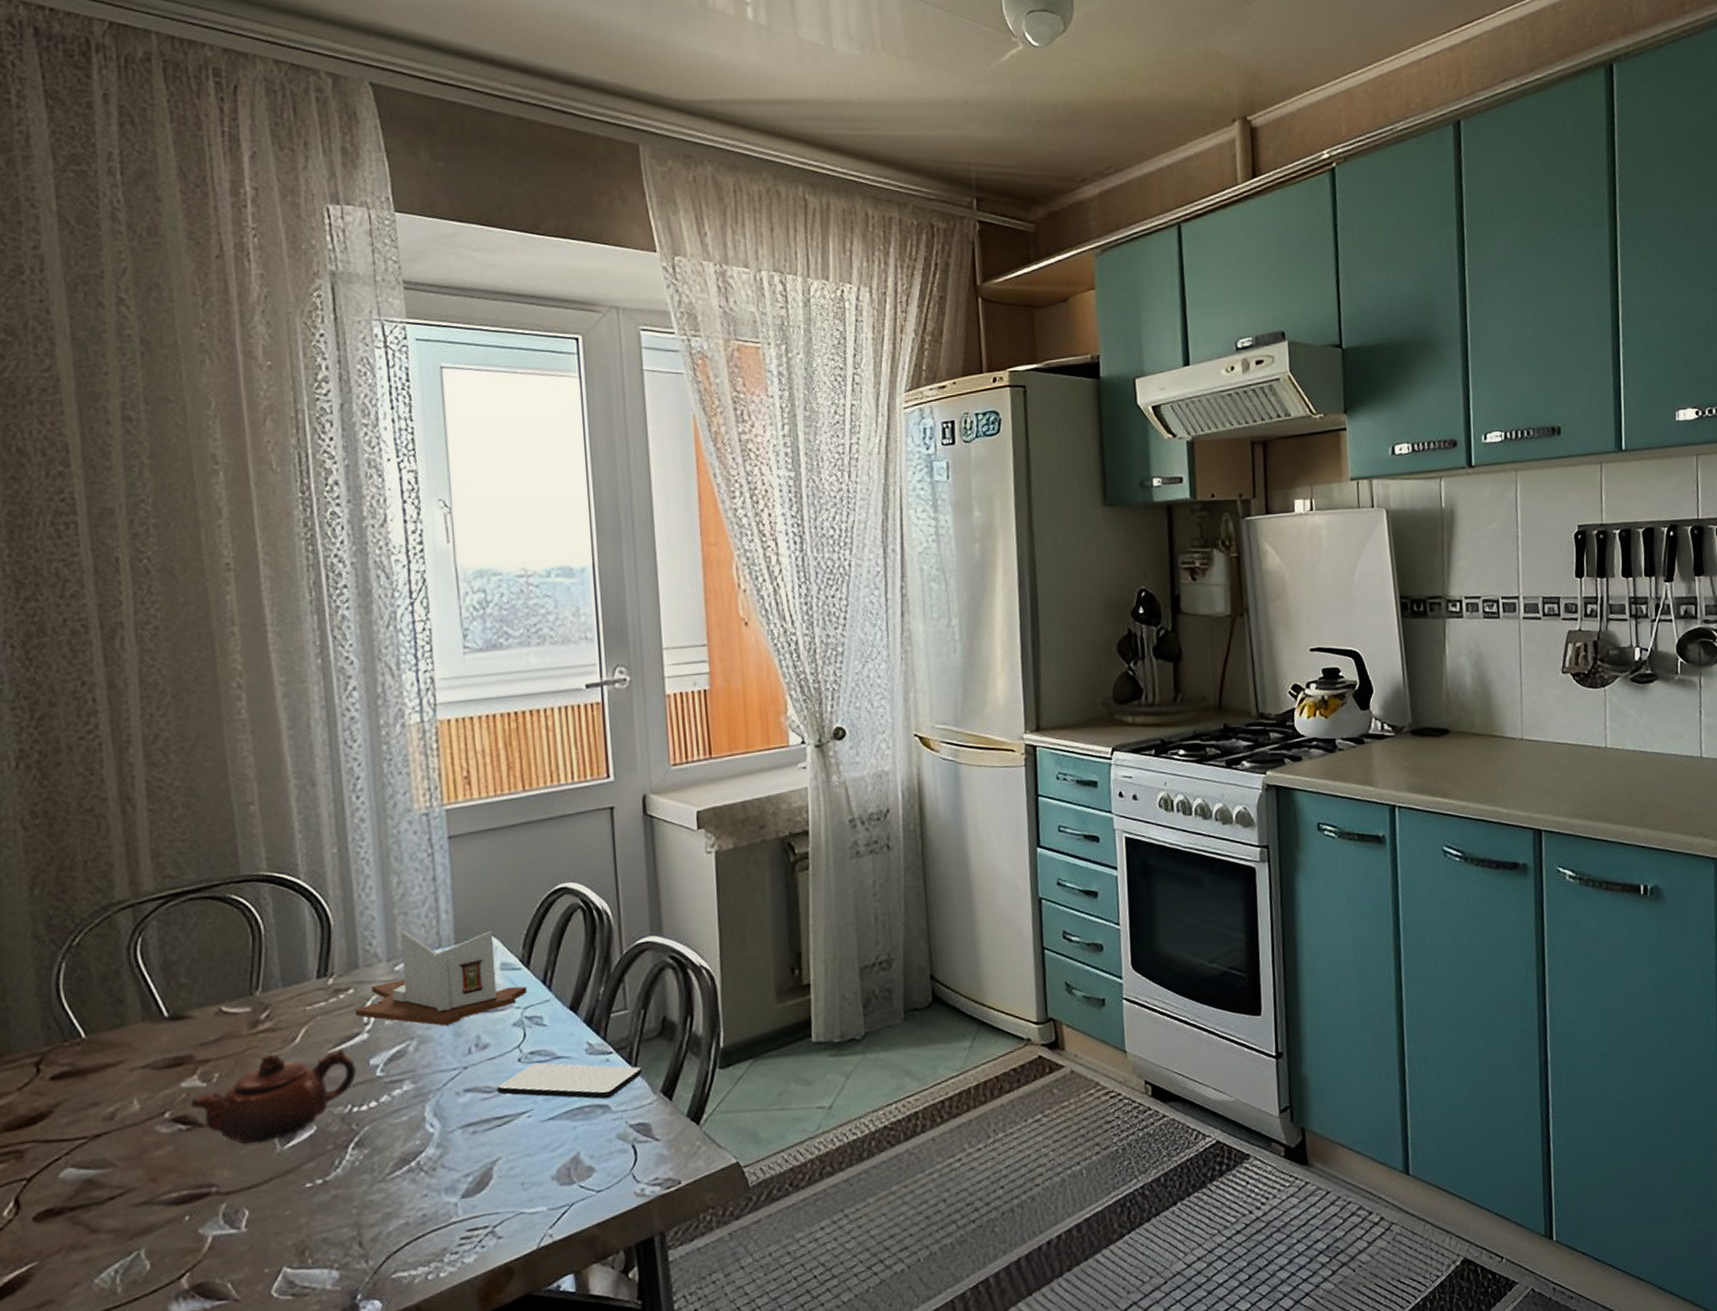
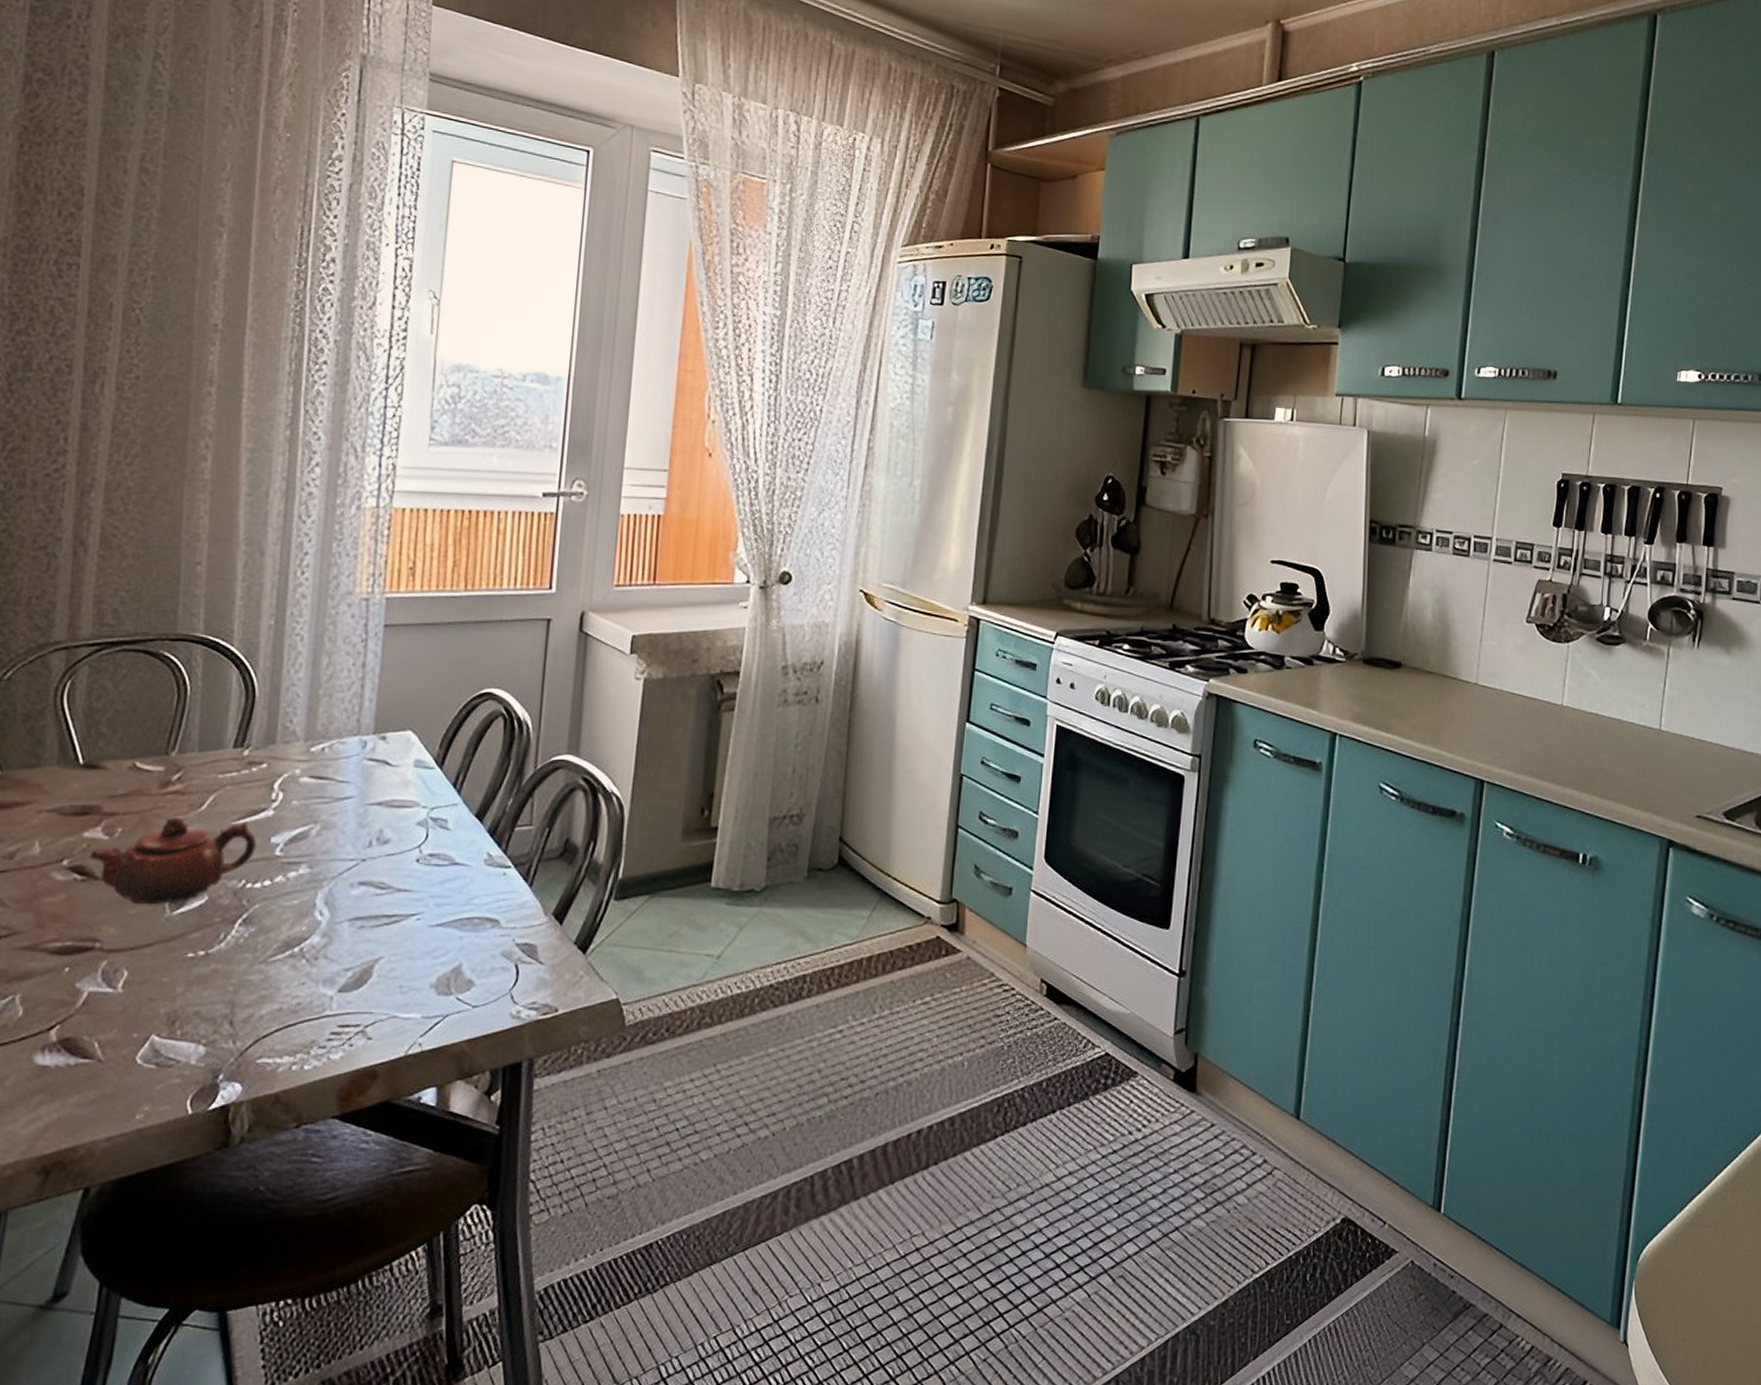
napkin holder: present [354,930,528,1026] -> none [264,712,437,815]
smartphone: present [497,1062,642,1100] -> none [390,866,537,914]

